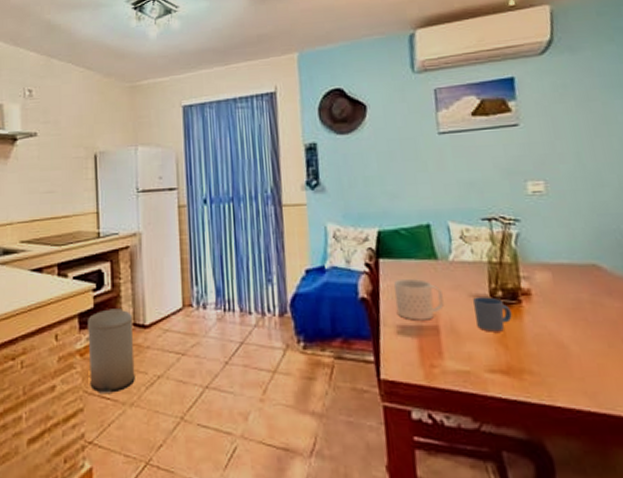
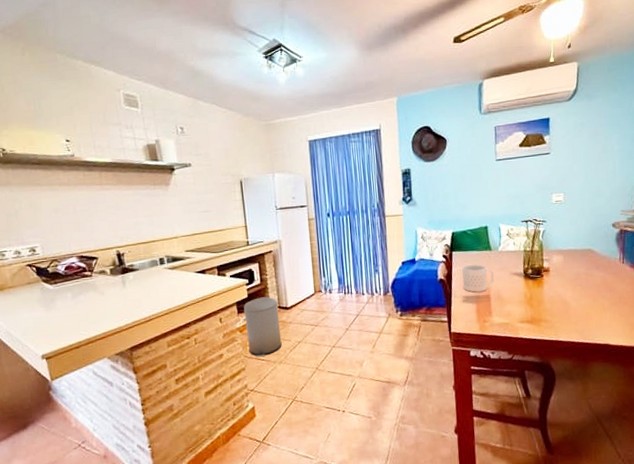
mug: present [473,297,512,332] -> none [513,274,537,297]

